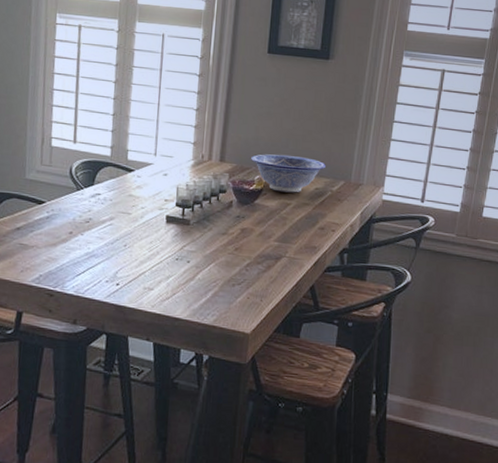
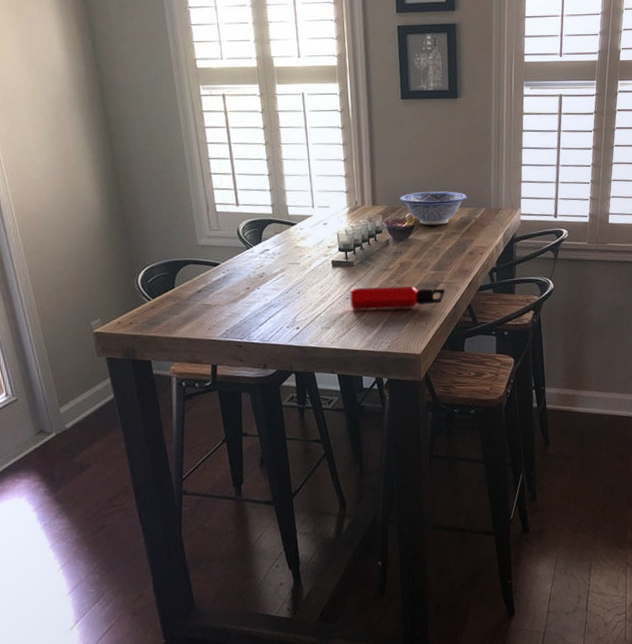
water bottle: none [180,248,288,281] -> present [350,285,446,311]

